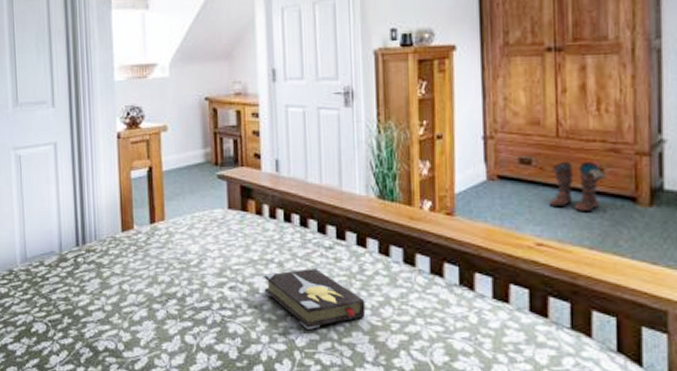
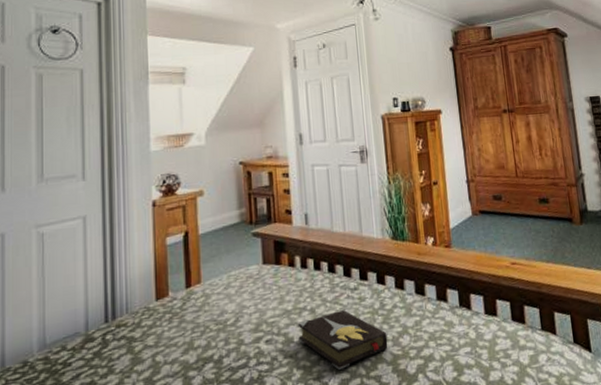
boots: present [548,161,607,211] -> none [516,194,552,233]

